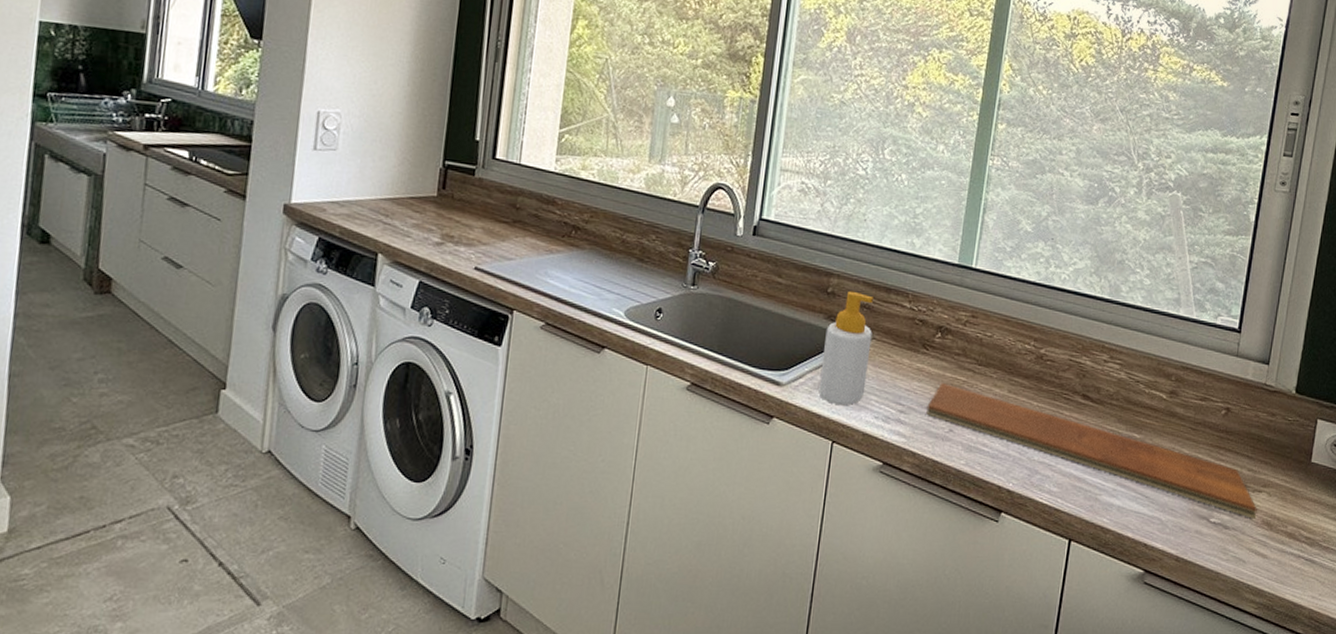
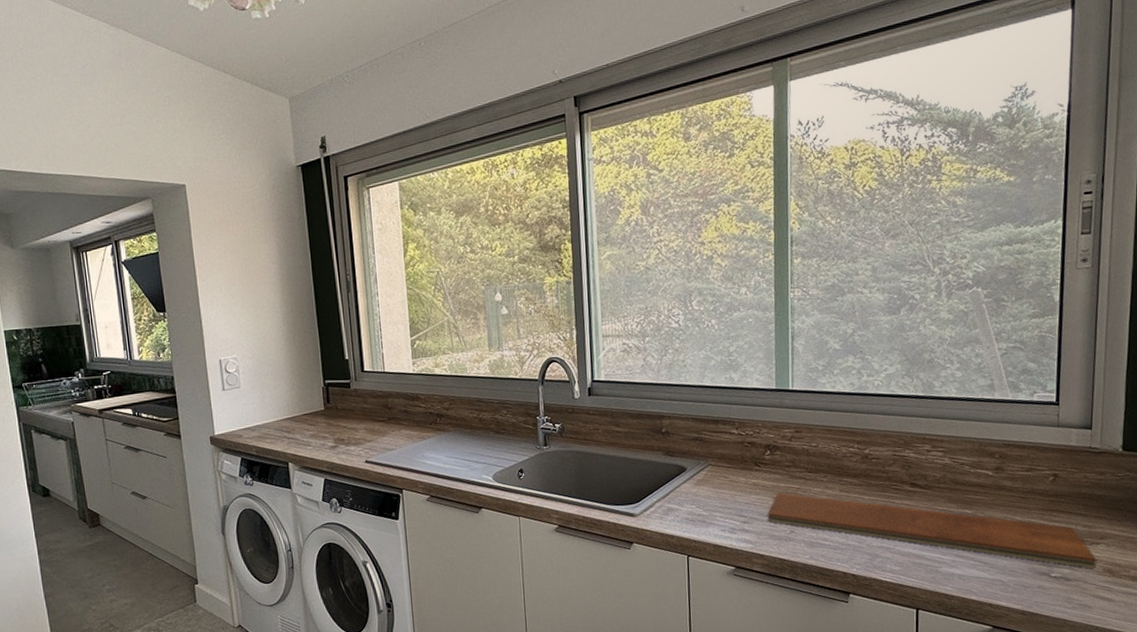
soap bottle: present [818,290,873,406] -> none [666,427,710,525]

